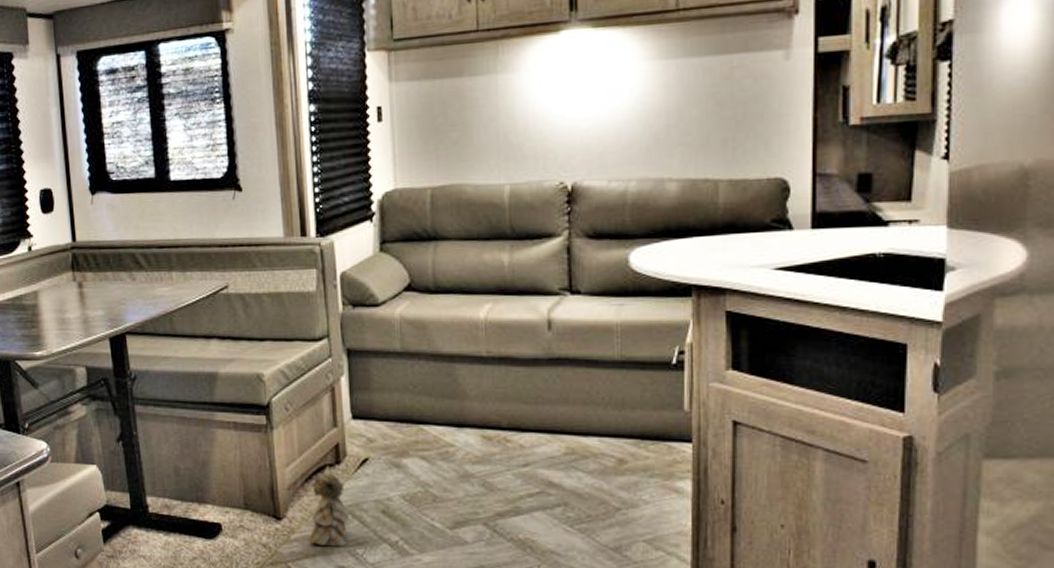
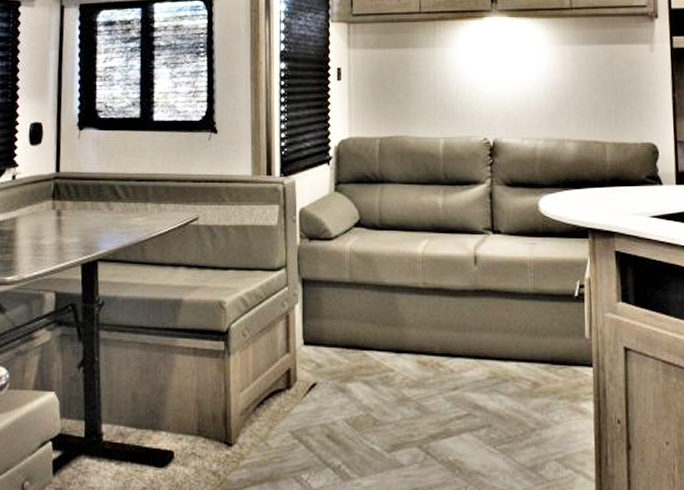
plush toy: present [309,465,349,547] -> none [257,390,296,473]

